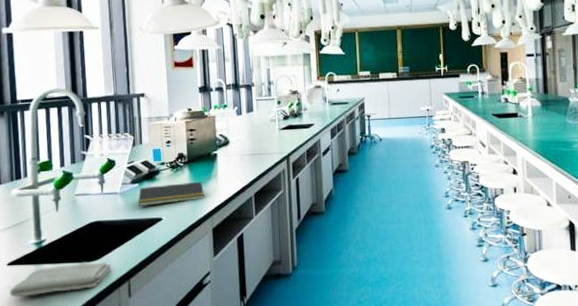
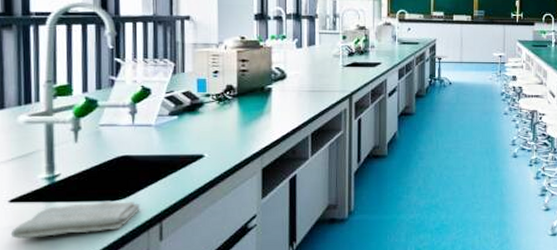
notepad: present [137,181,204,206] -> none [175,117,254,141]

